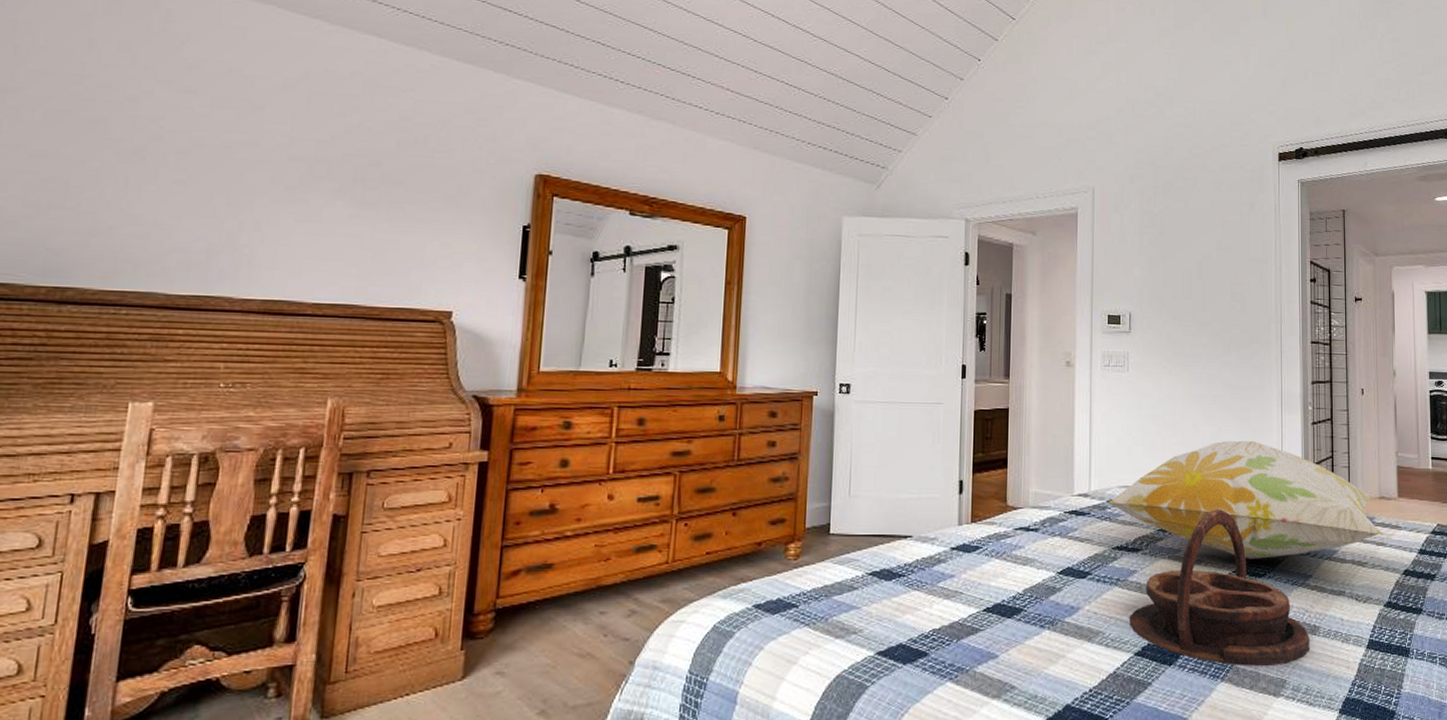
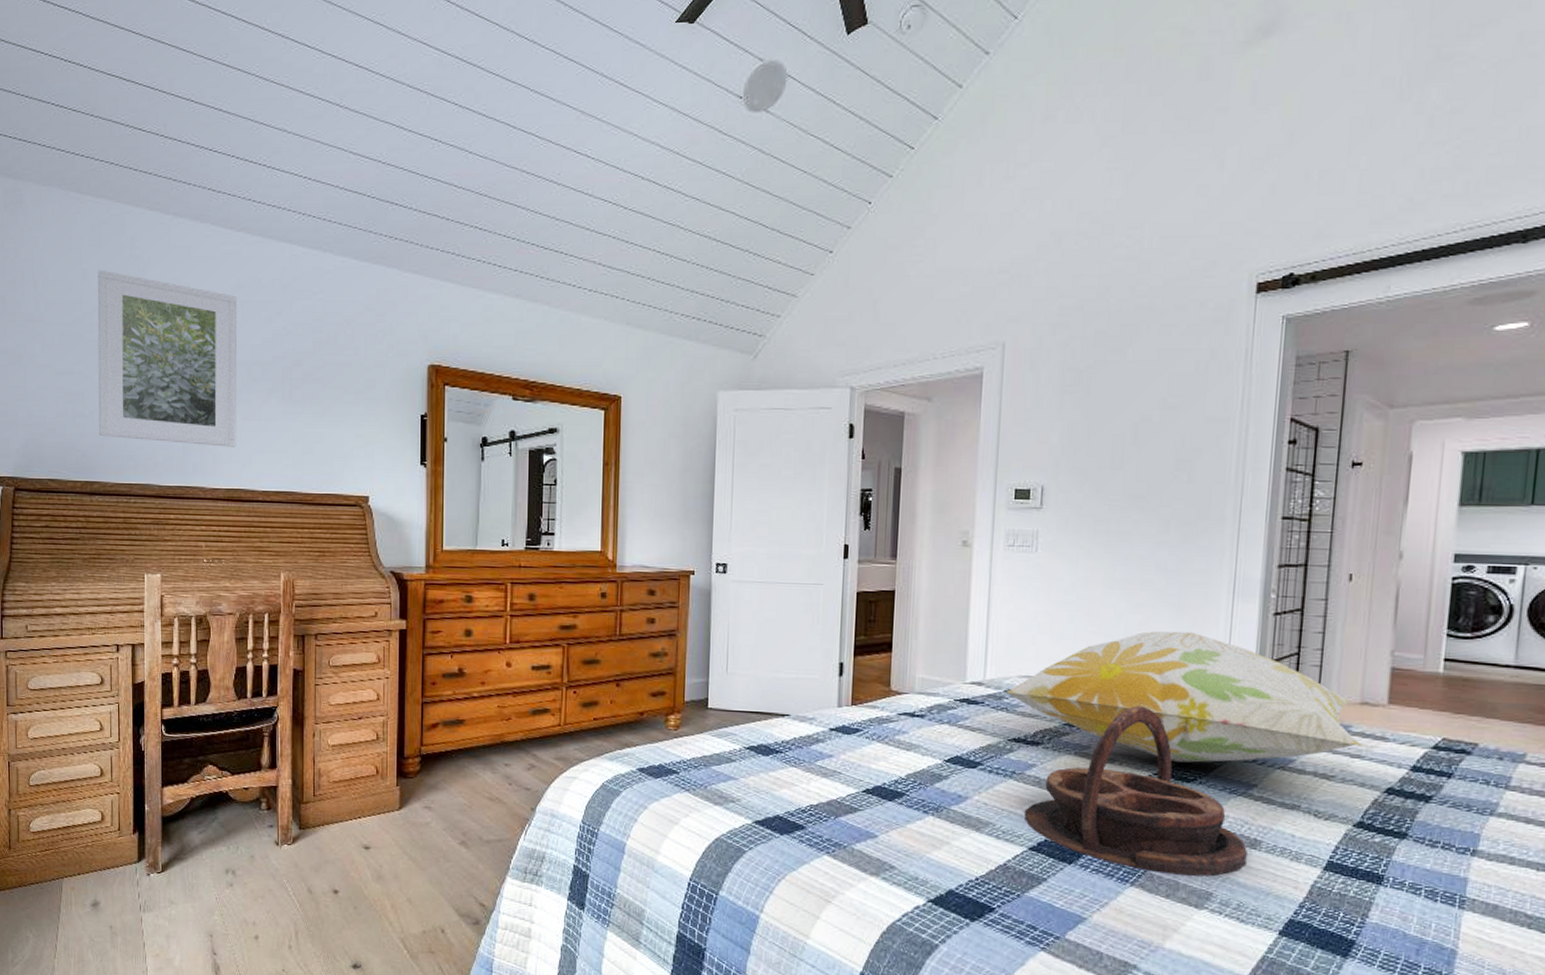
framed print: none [85,41,304,252] -> present [97,270,237,447]

